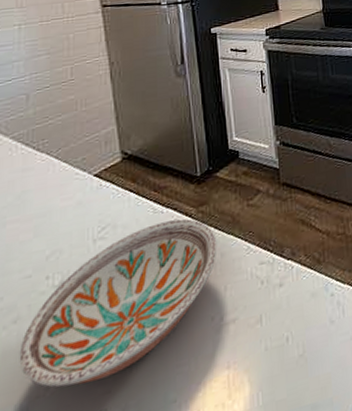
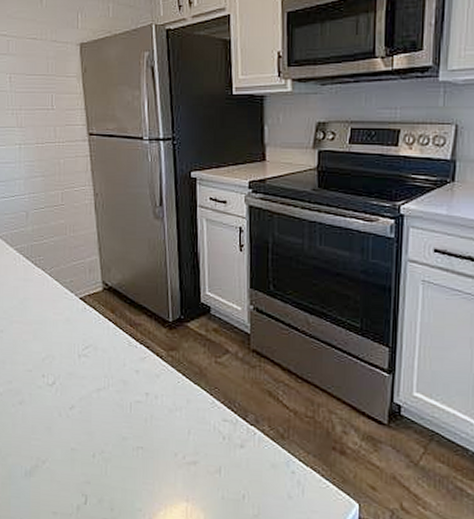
bowl: present [19,219,218,387] -> none [24,356,184,471]

